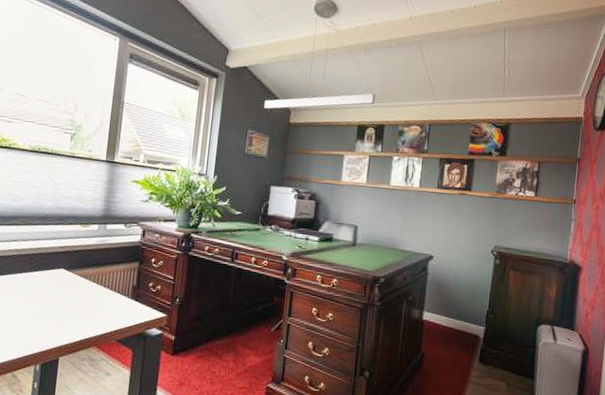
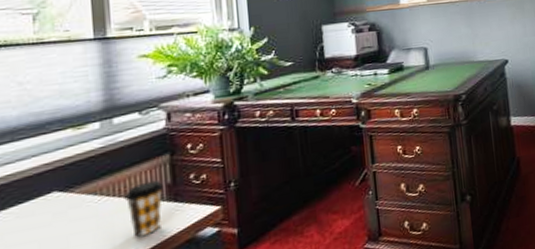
coffee cup: none [103,279,131,320] -> present [124,180,163,237]

